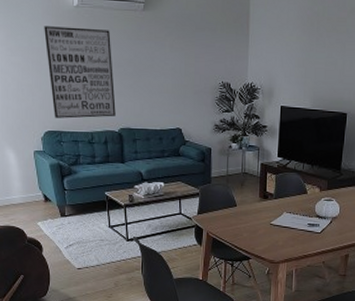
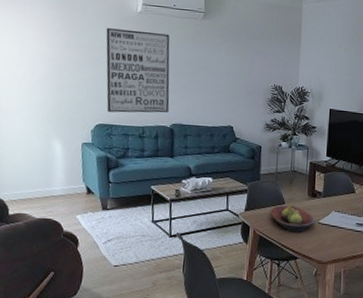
fruit bowl: none [222,206,268,234] -> present [269,203,316,233]

